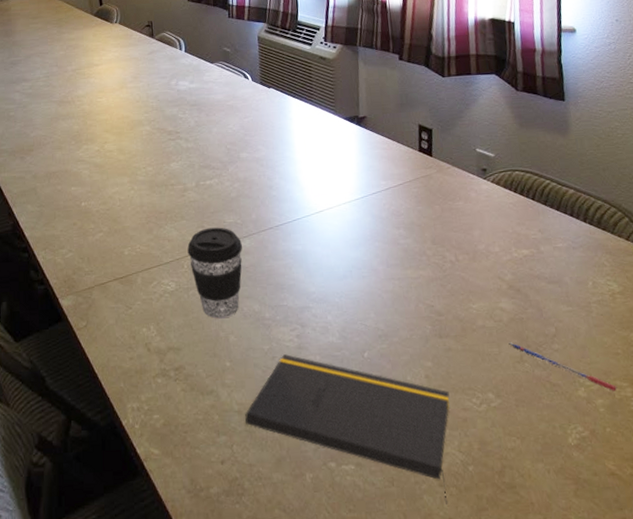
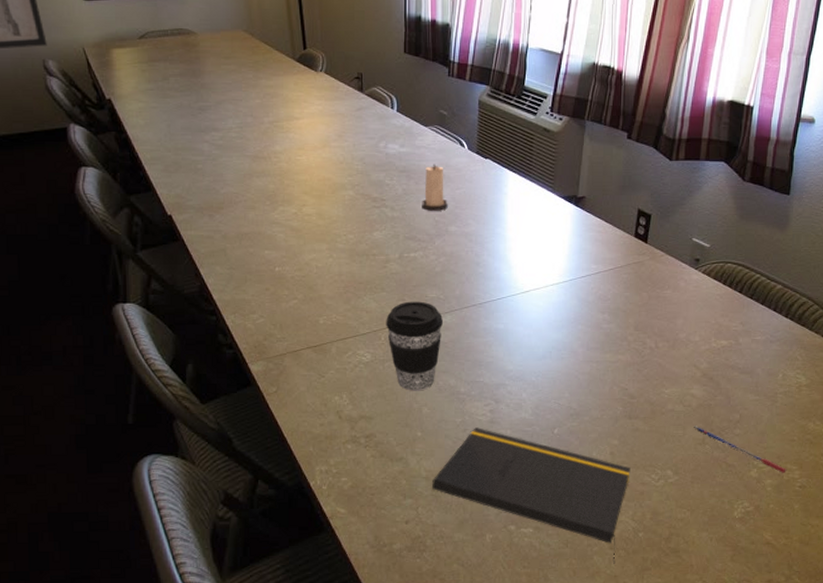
candle: none [213,96,238,140] -> present [422,163,448,211]

